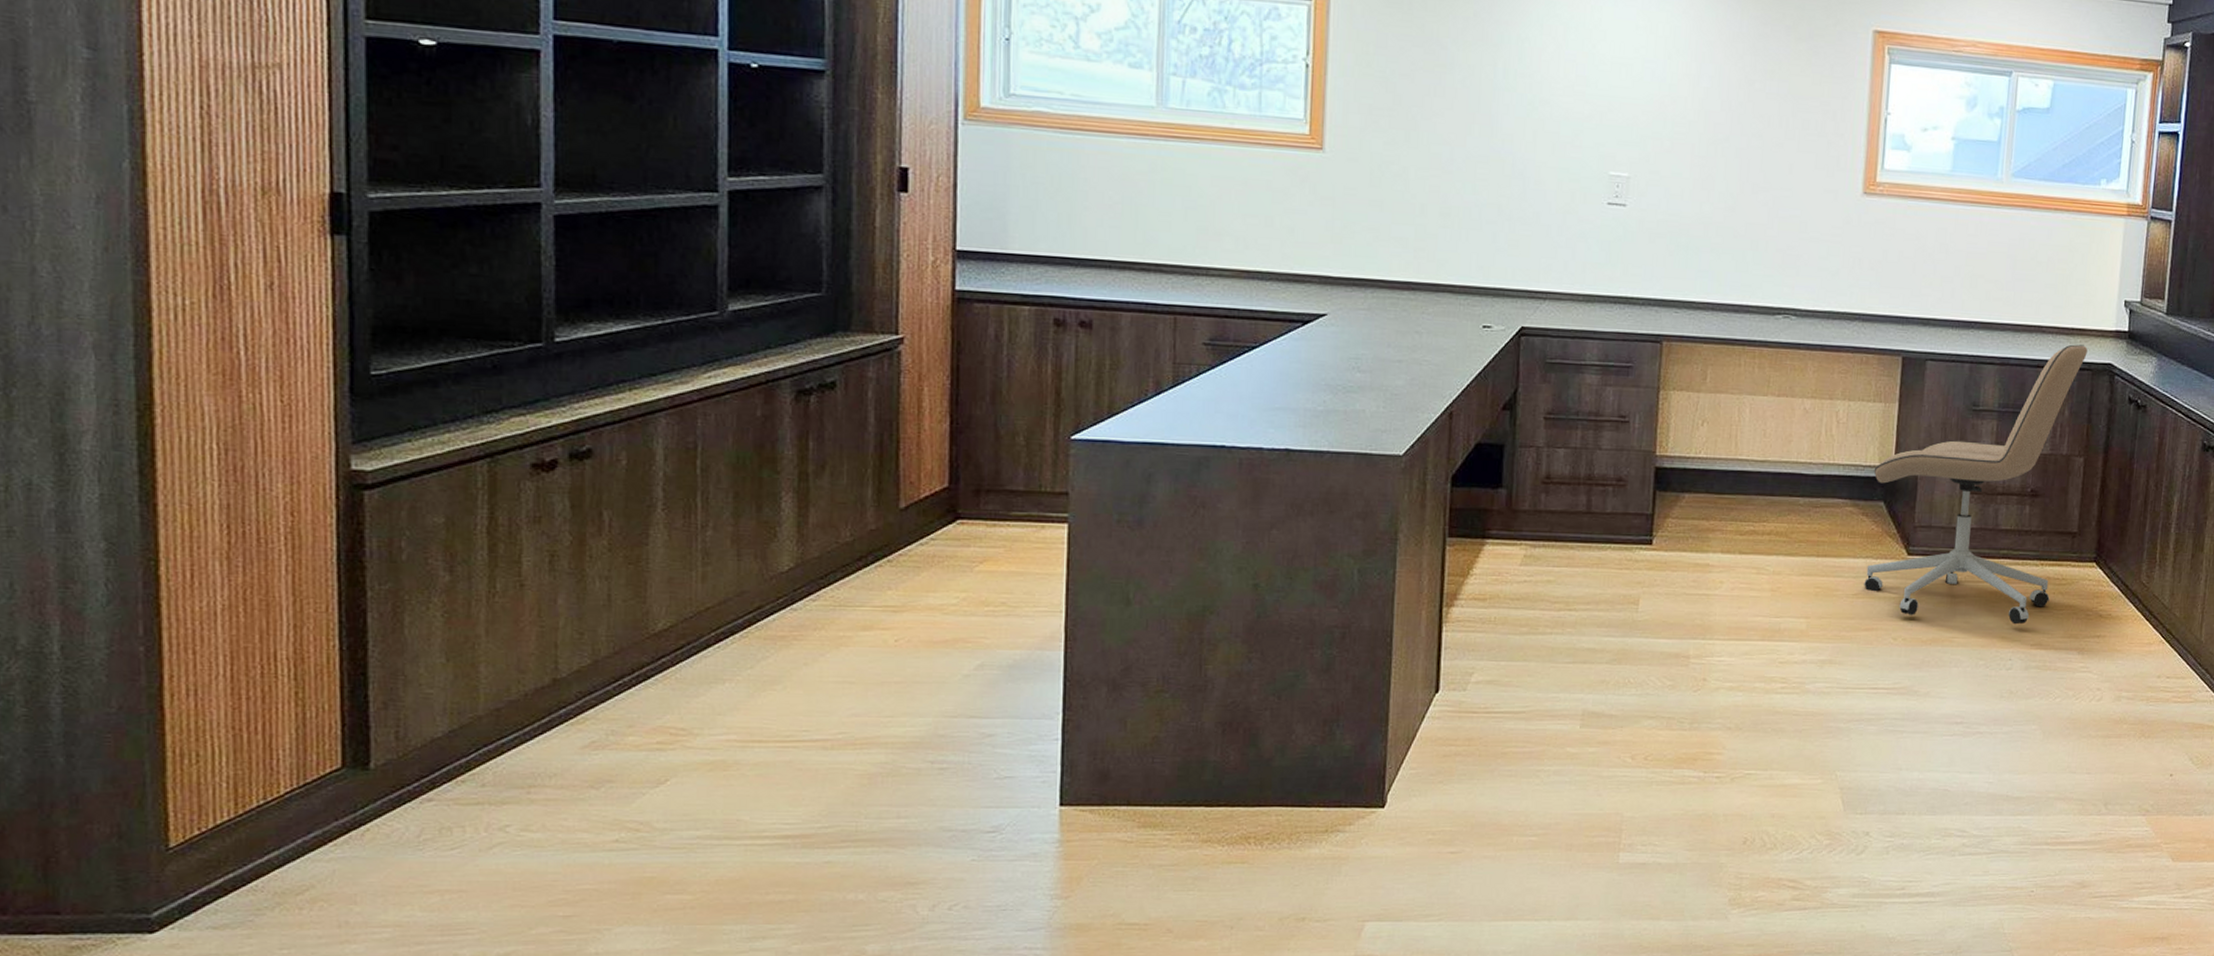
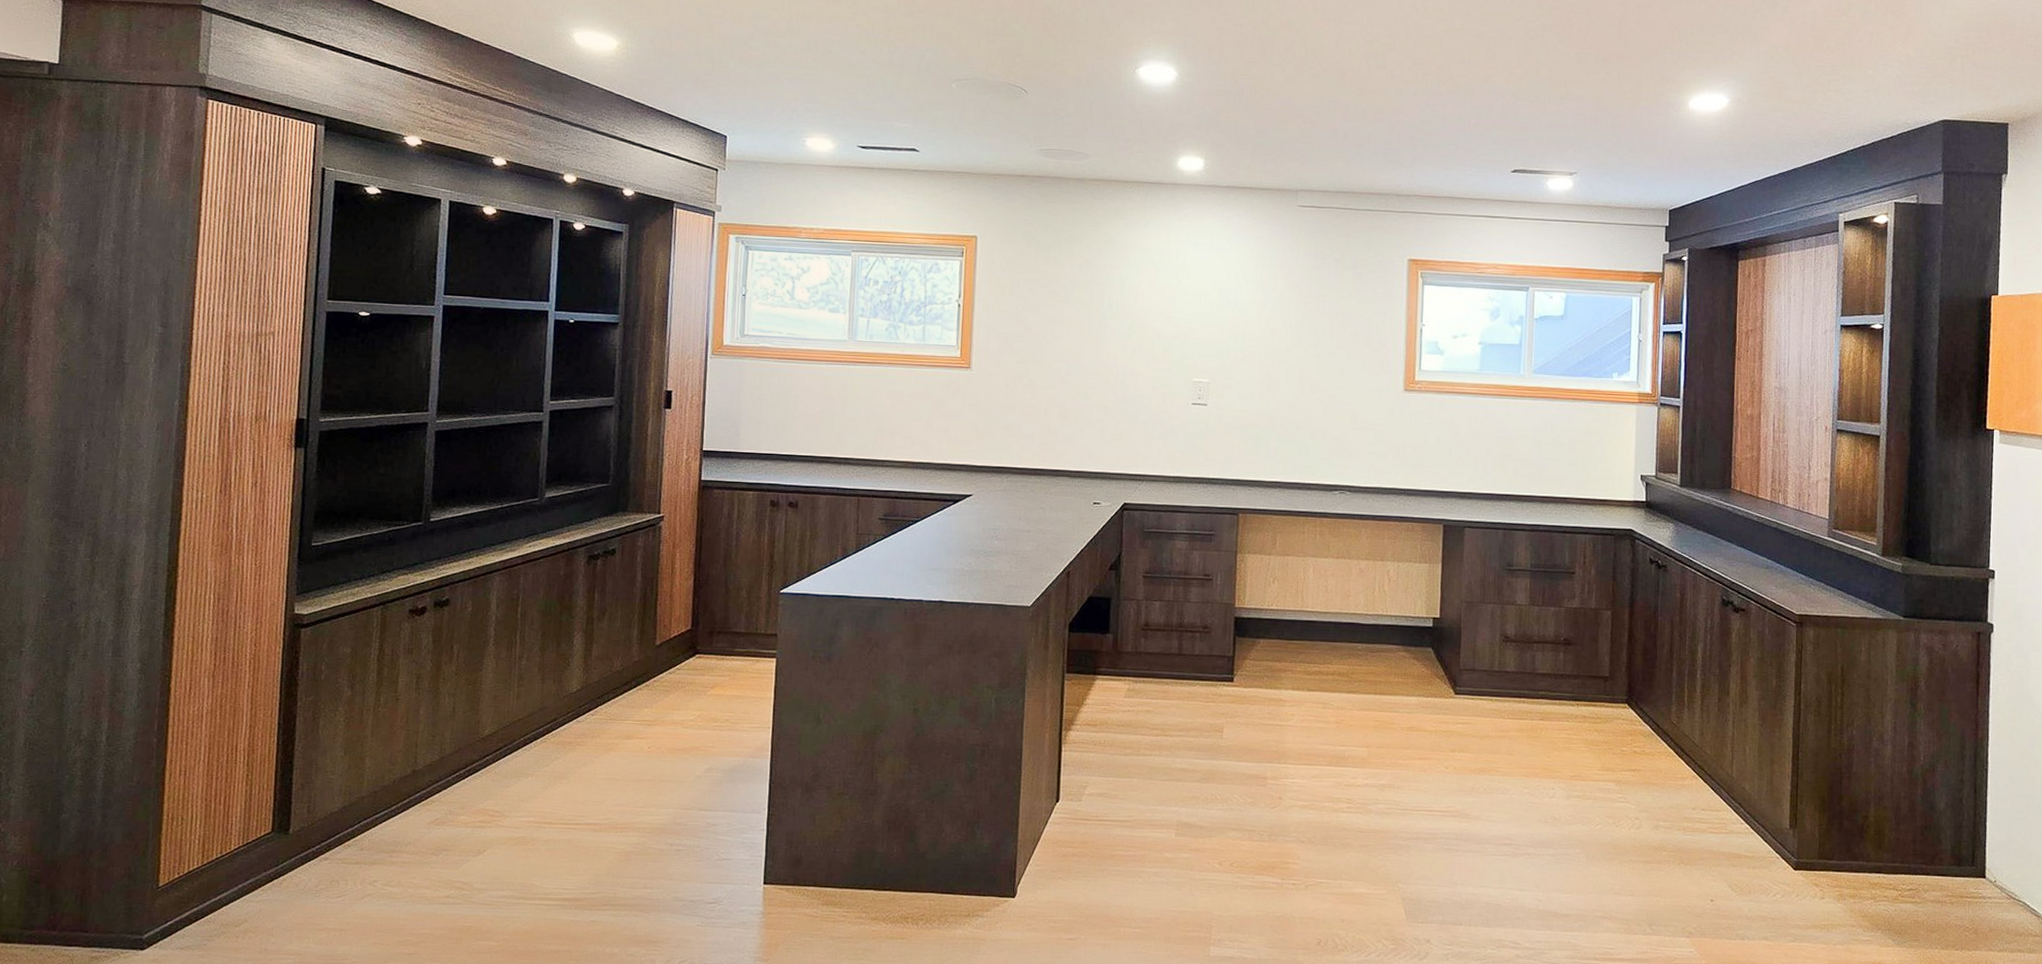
office chair: present [1864,344,2088,625] -> none [1417,513,1609,758]

